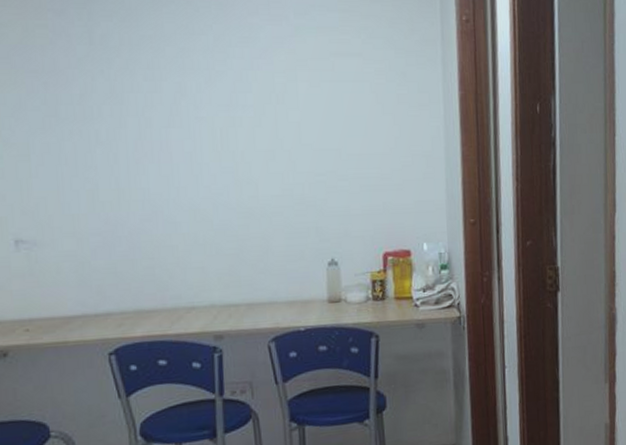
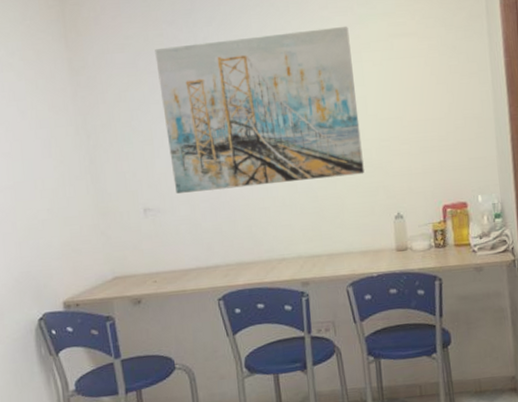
wall art: none [36,37,295,223] -> present [155,26,364,194]

